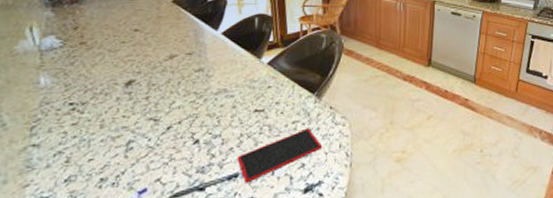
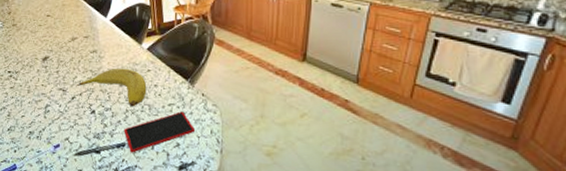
fruit: none [172,86,267,130] -> present [75,68,147,107]

